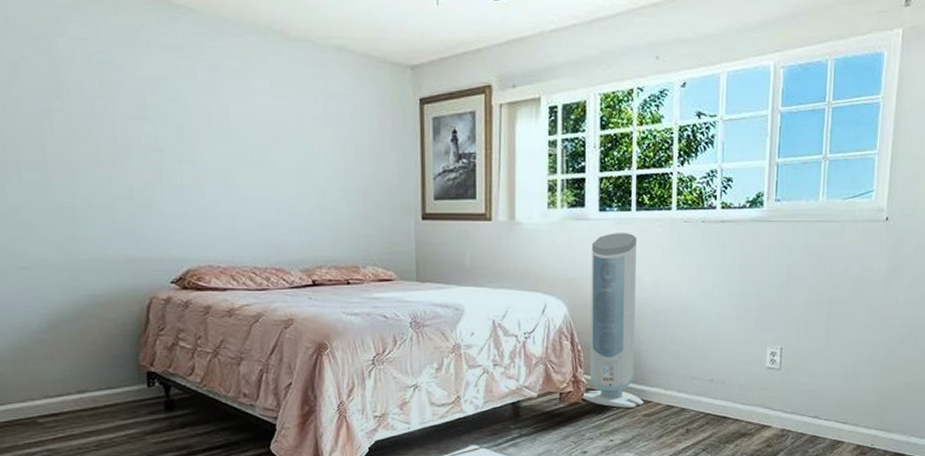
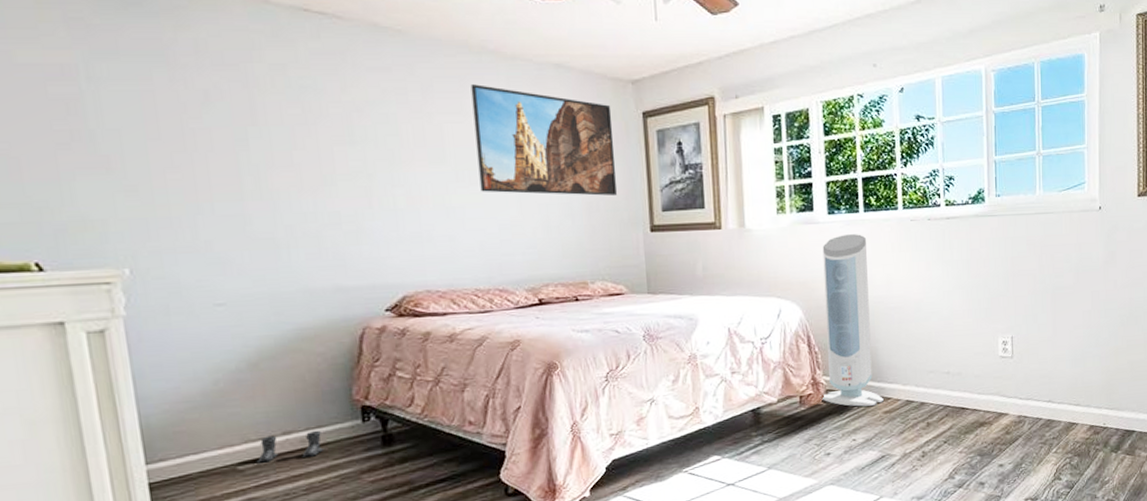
boots: none [55,391,114,418] -> present [258,430,325,463]
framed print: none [256,65,391,181] -> present [470,84,617,196]

